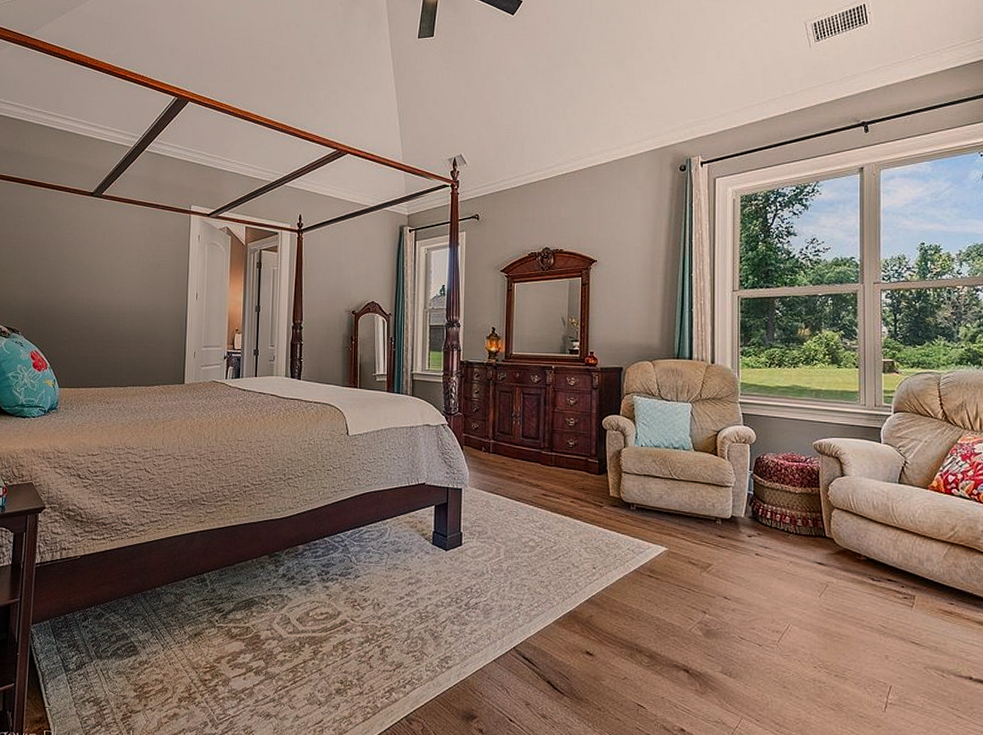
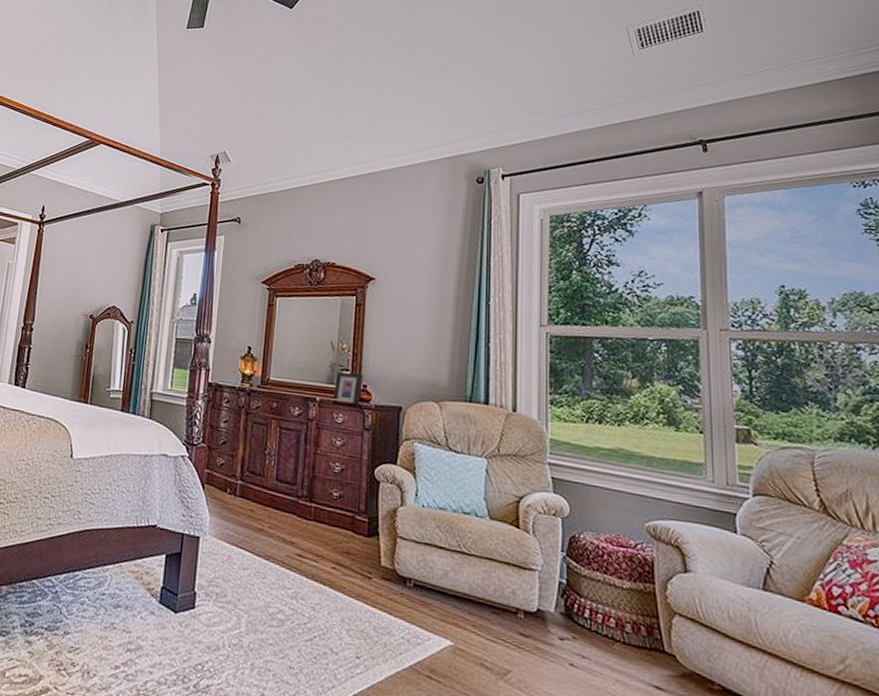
picture frame: none [566,342,590,372] -> present [332,372,363,409]

